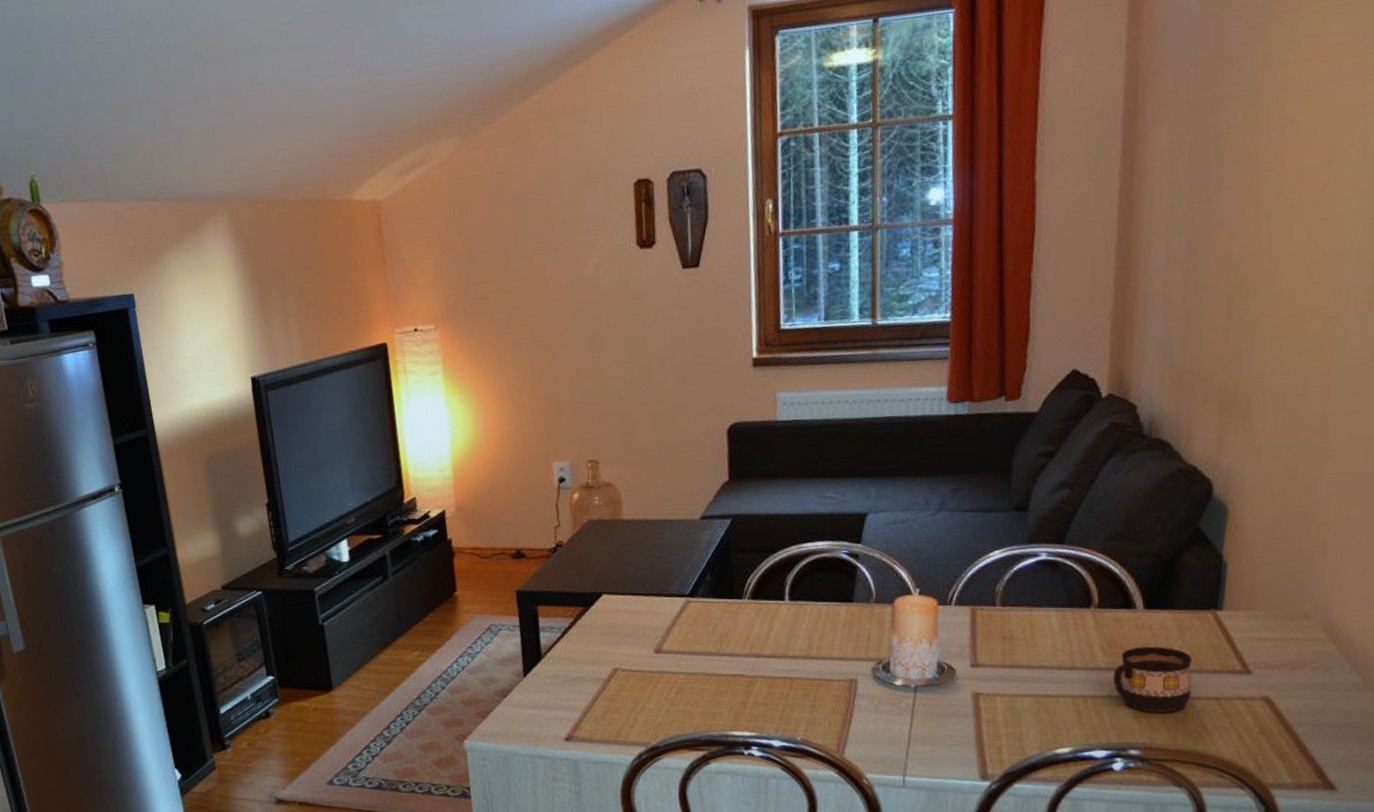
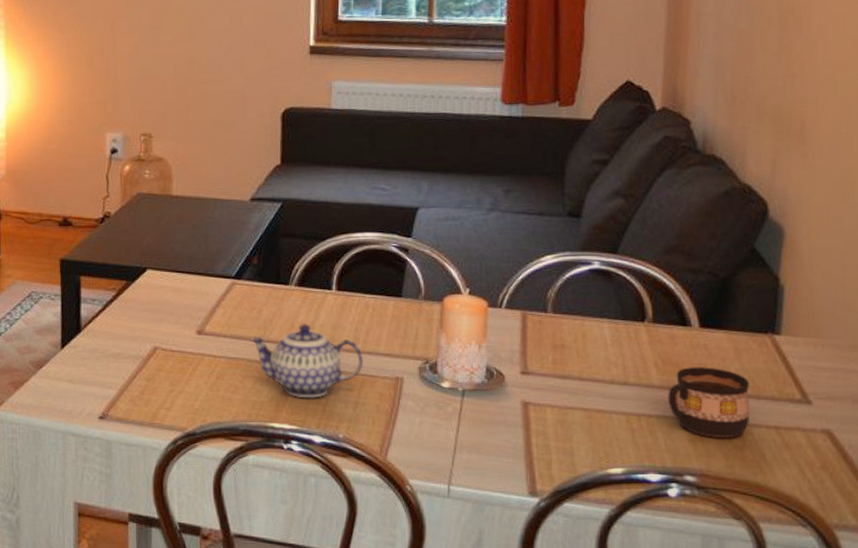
teapot: none [706,635,819,706] -> present [249,324,364,398]

